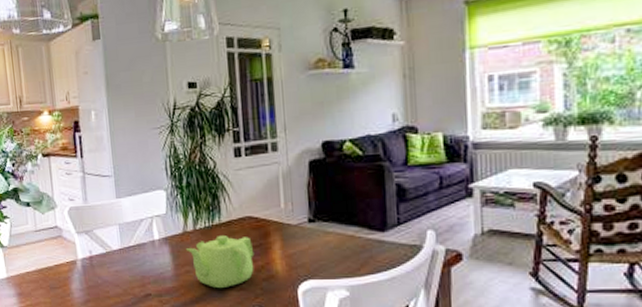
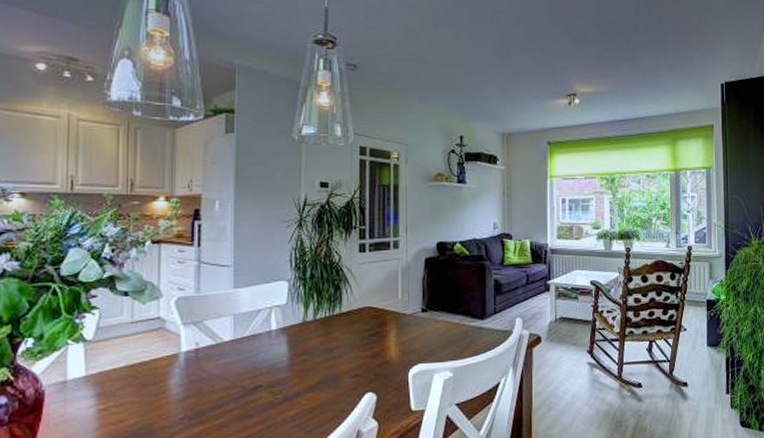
teapot: present [185,234,255,289] -> none [303,324,371,377]

